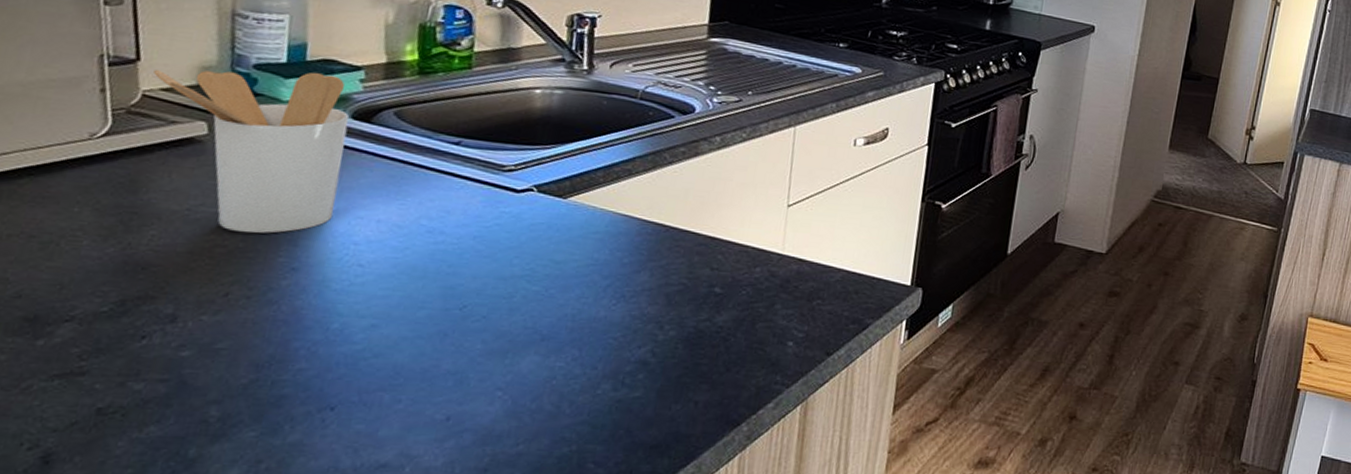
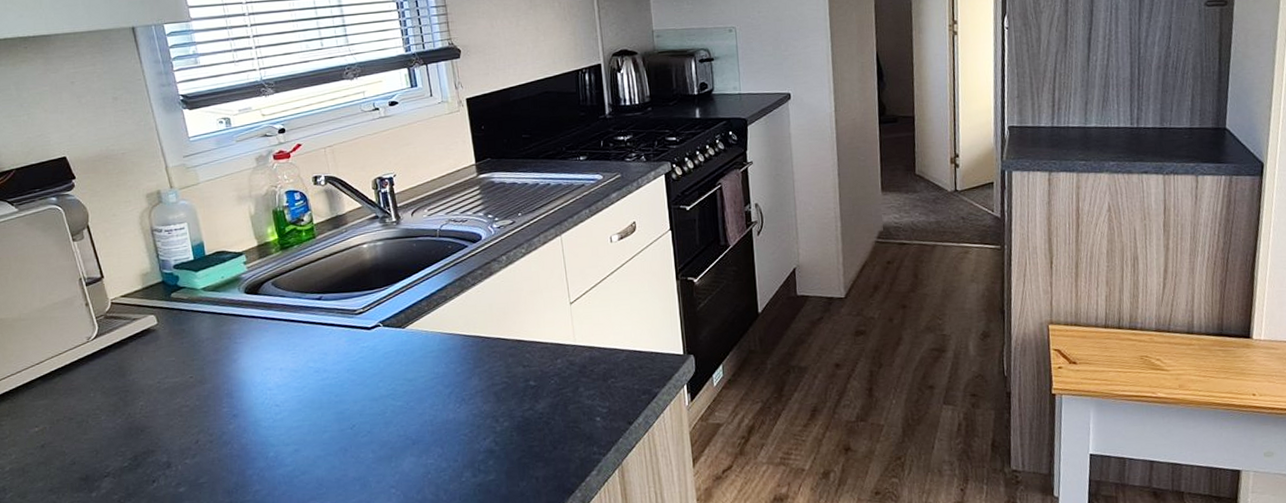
utensil holder: present [153,70,349,234] -> none [114,262,251,394]

